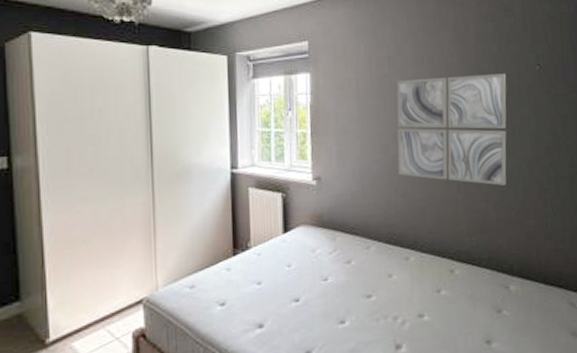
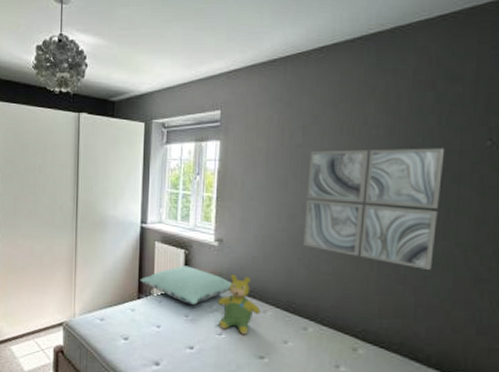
pillow: none [234,210,334,252] -> present [140,265,233,305]
teddy bear: none [321,213,364,276] -> present [218,275,261,335]

